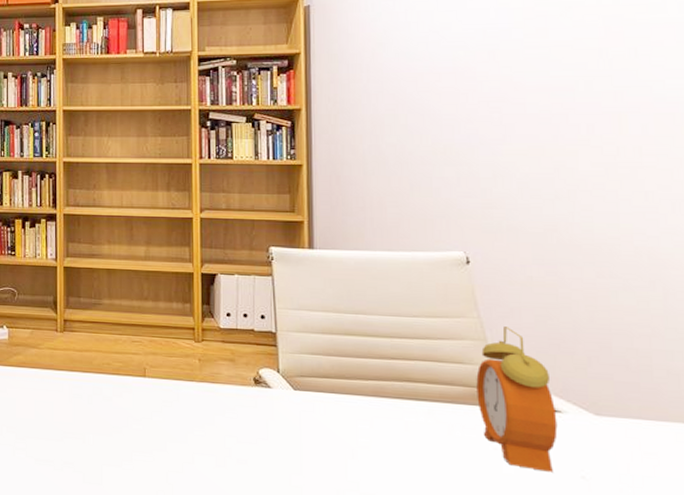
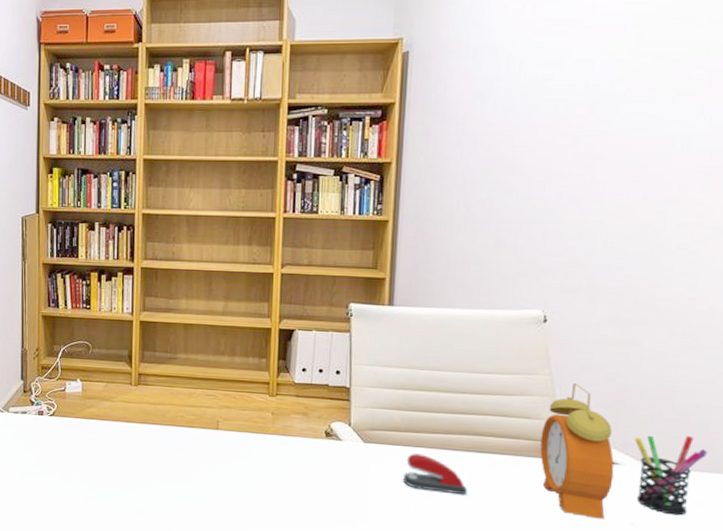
stapler: none [338,400,405,446] -> present [404,452,467,496]
pen holder: none [575,380,654,468] -> present [635,435,708,516]

